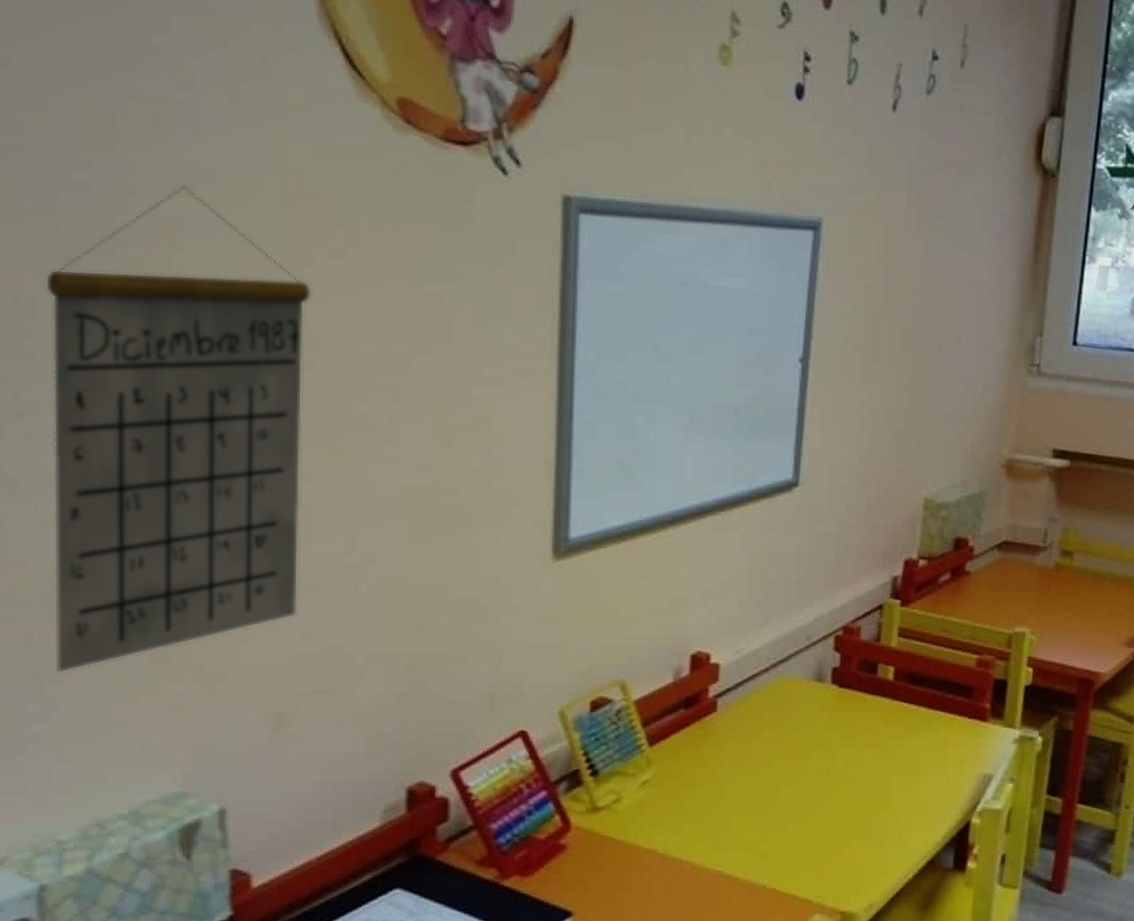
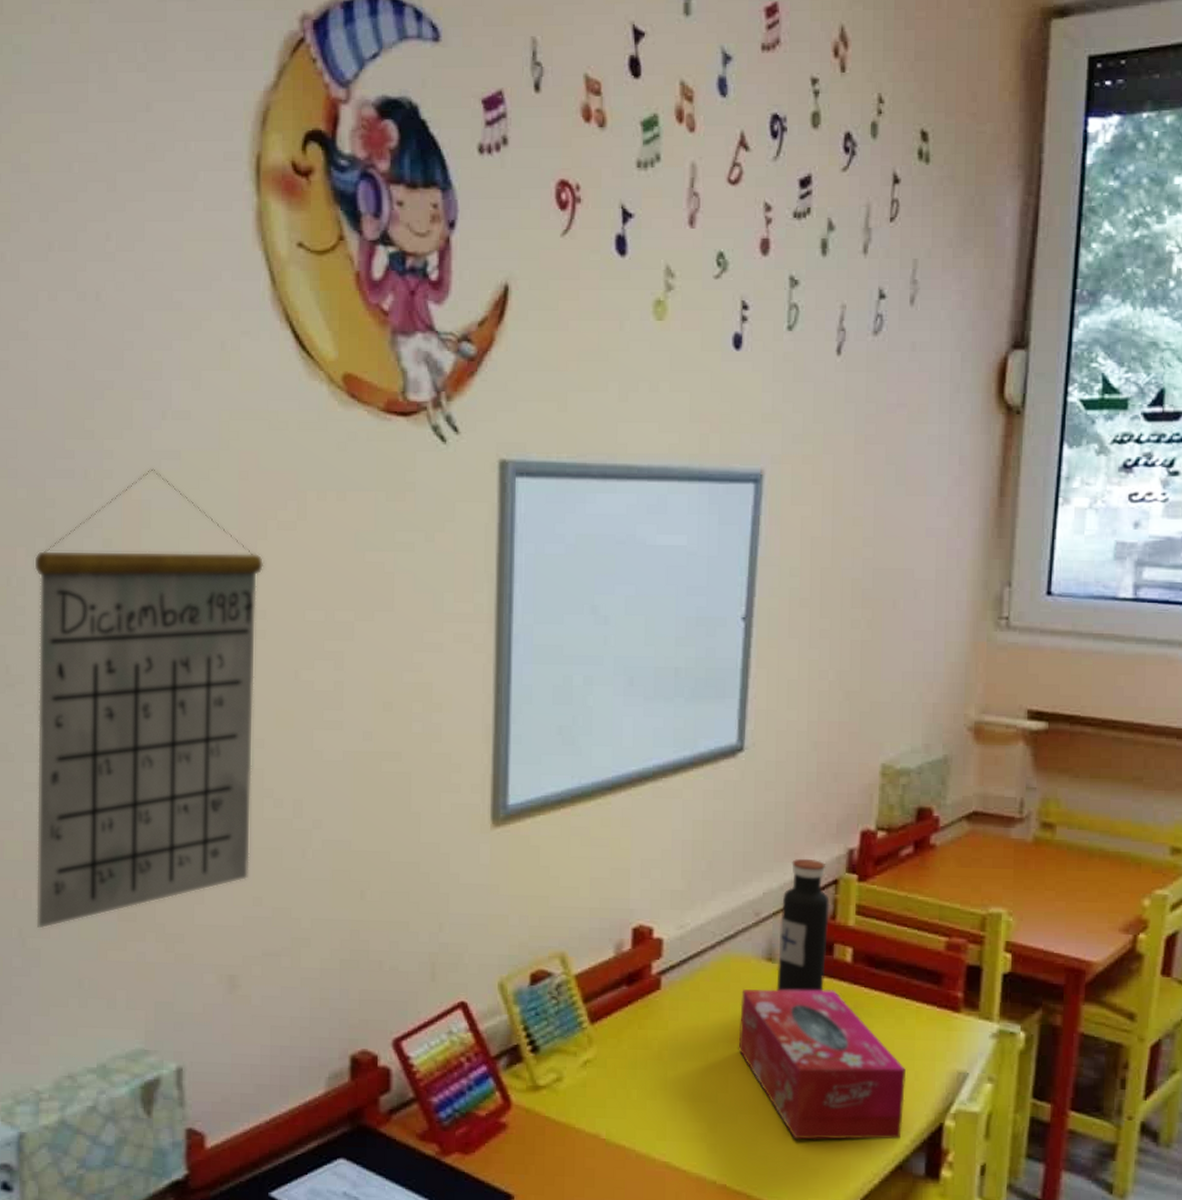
tissue box: none [788,706,939,843] -> present [738,988,907,1140]
water bottle: none [825,586,875,708] -> present [776,858,830,992]

